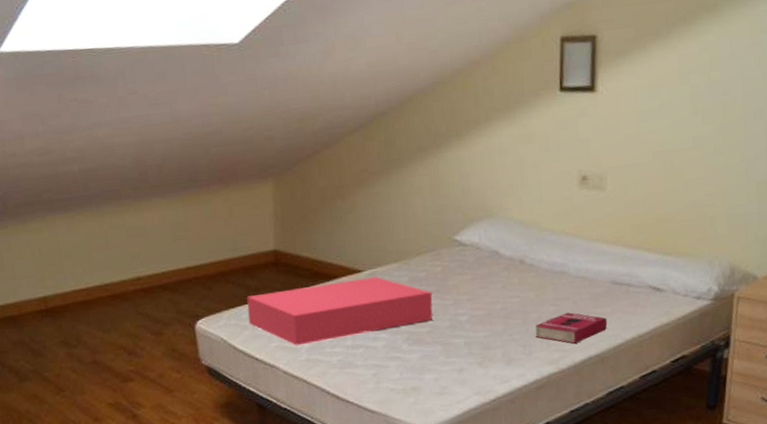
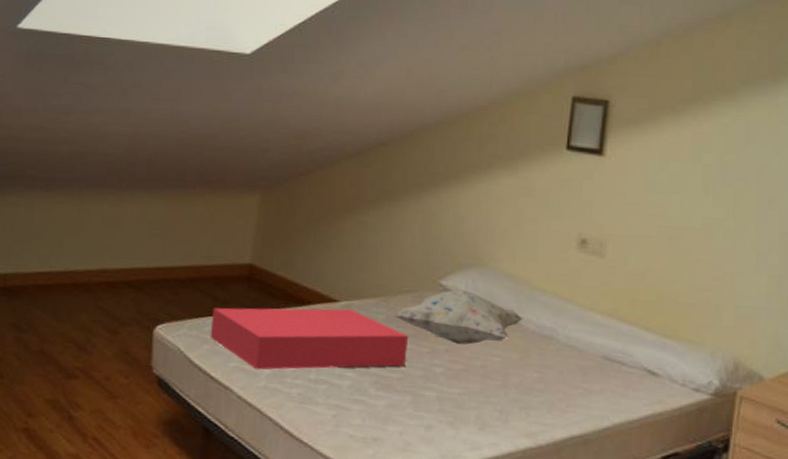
decorative pillow: none [416,241,536,292] -> present [394,289,523,345]
book: present [535,312,608,344] -> none [514,382,595,419]

